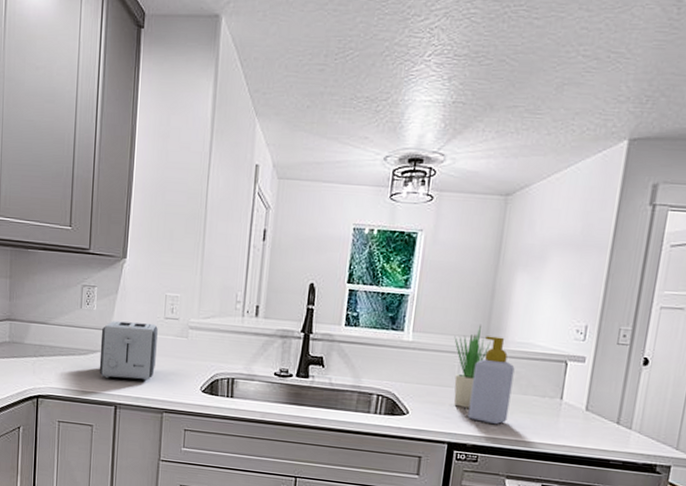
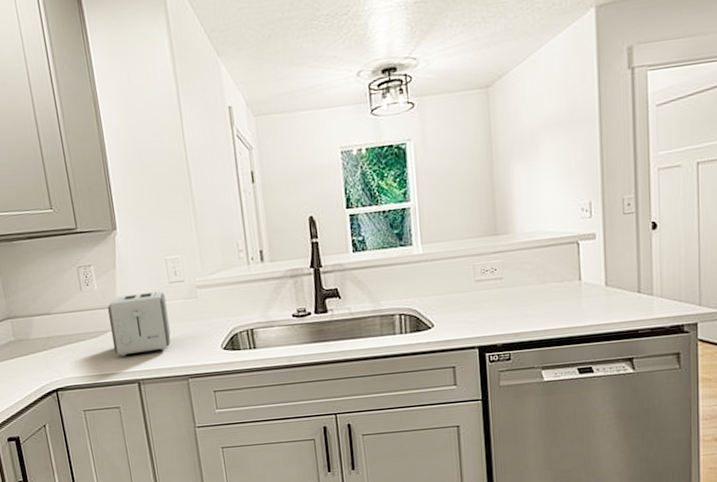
potted plant: present [454,325,491,408] -> none [463,223,501,310]
soap bottle: present [467,336,515,425] -> none [489,231,532,320]

